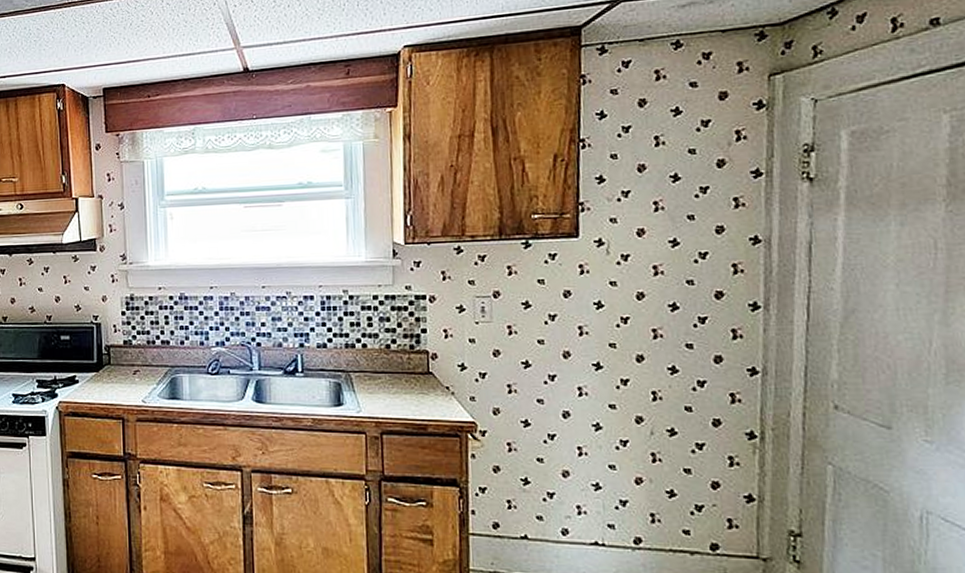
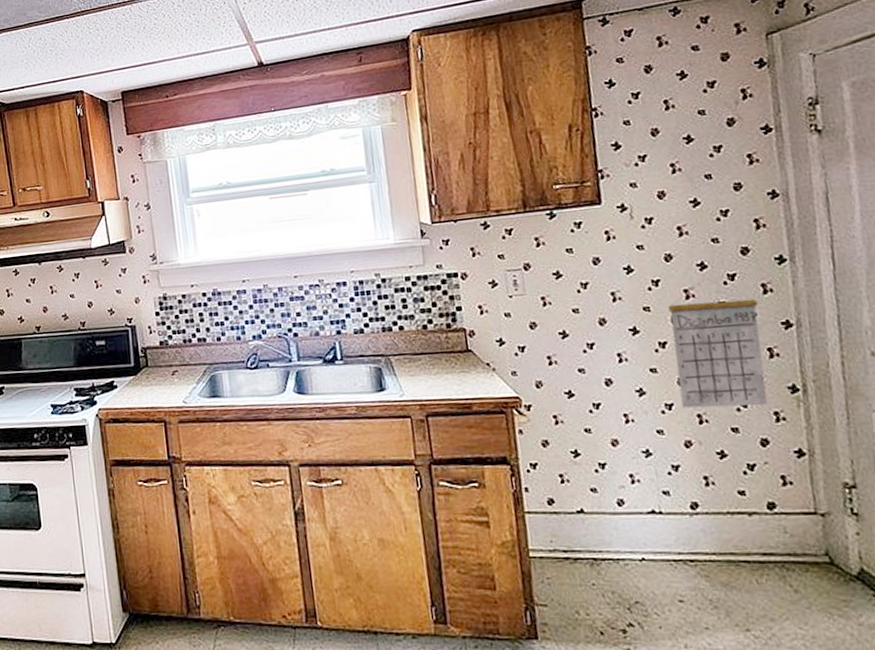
calendar: none [635,319,726,449] -> present [668,277,769,408]

